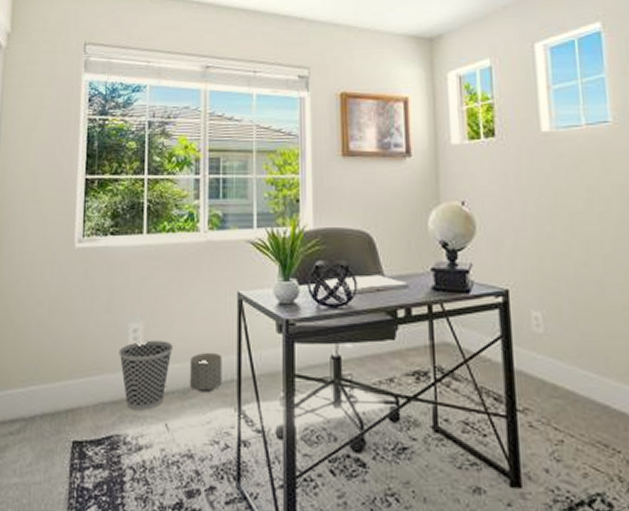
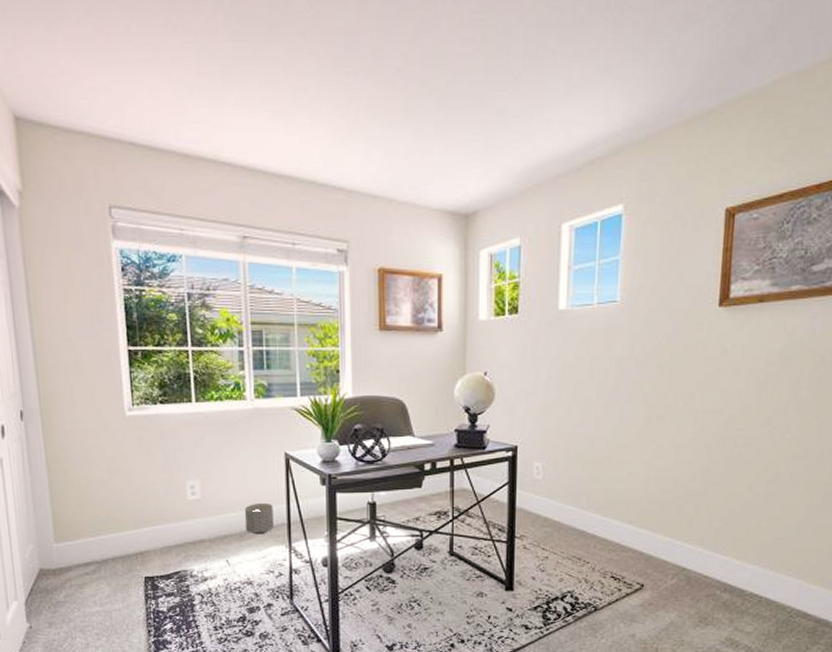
wastebasket: present [119,340,173,411] -> none [179,494,228,551]

